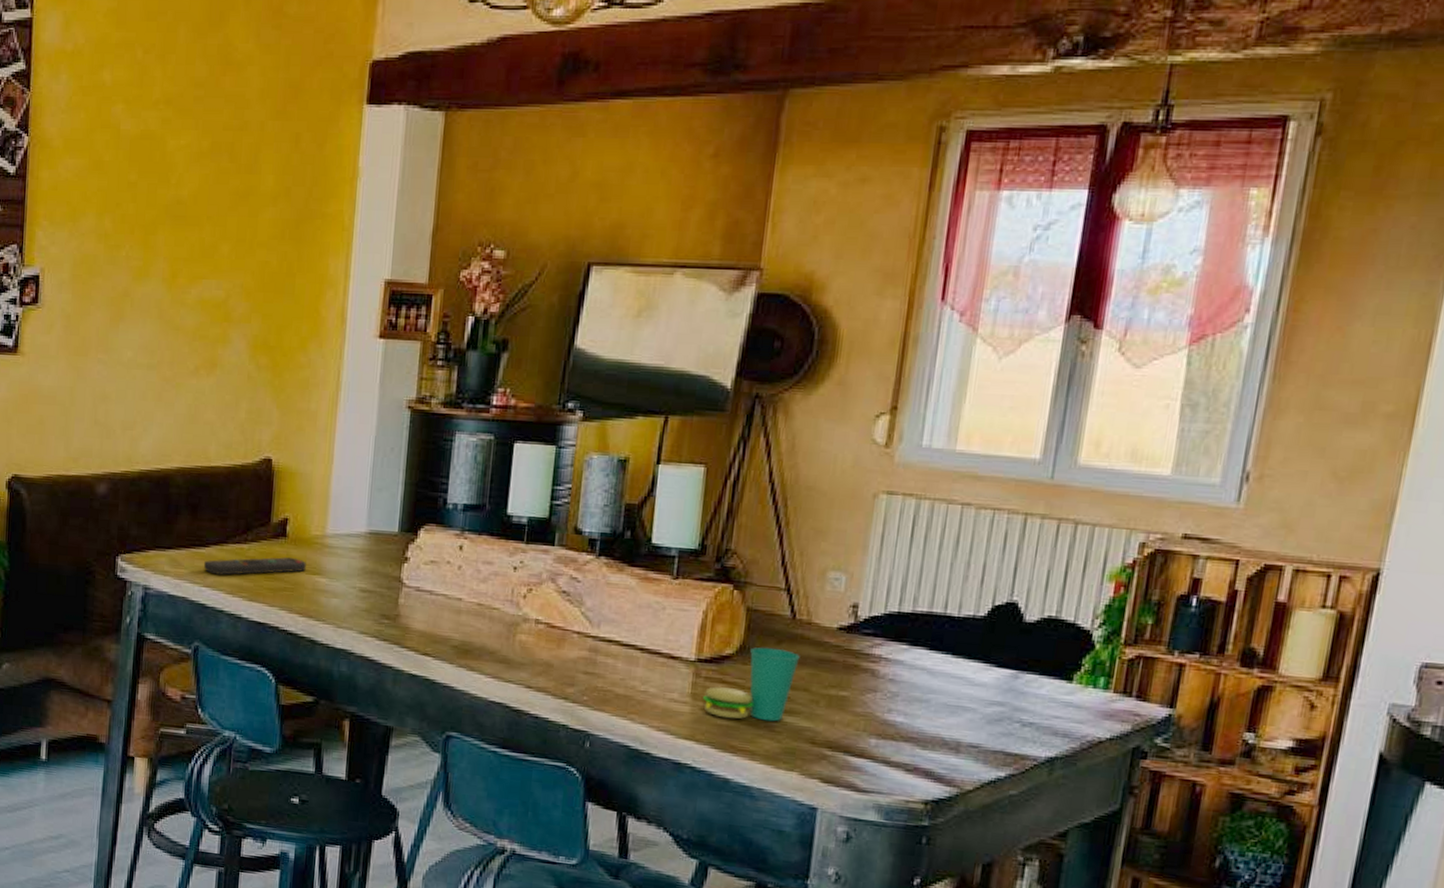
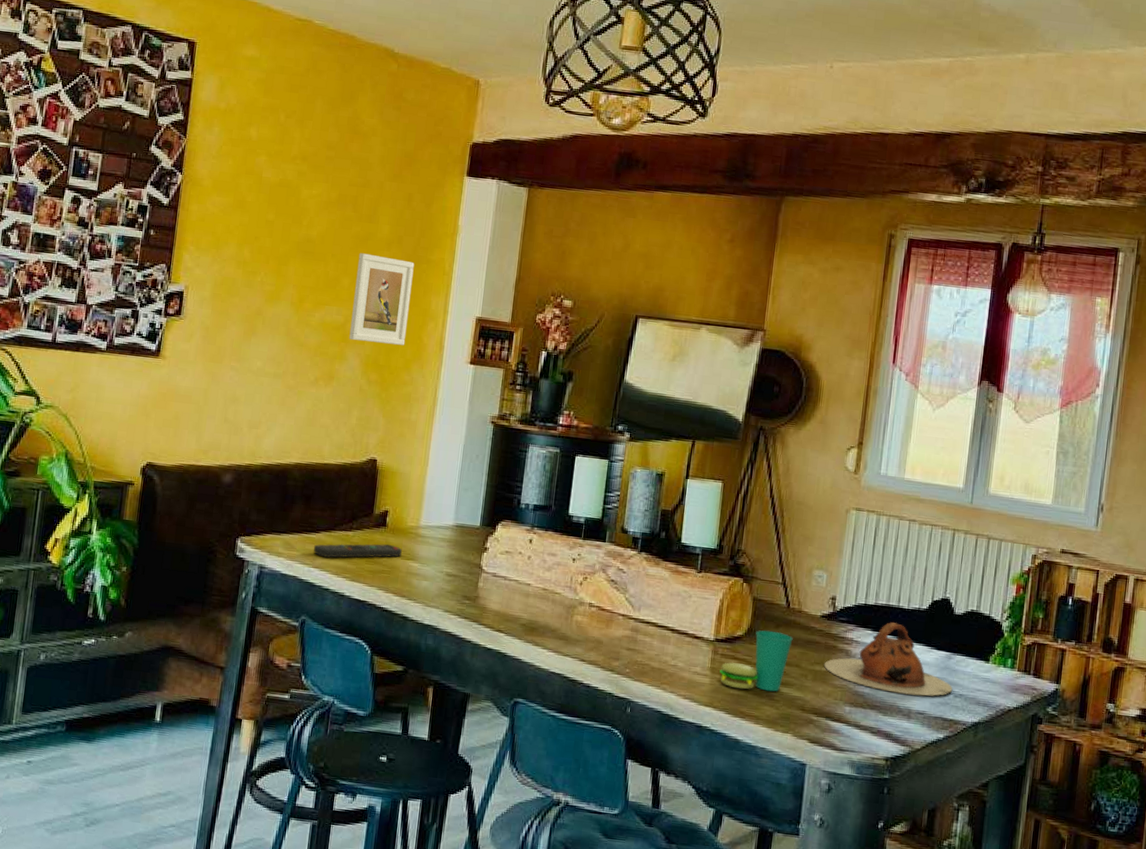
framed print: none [232,212,307,321] -> present [349,253,415,345]
teapot: none [841,633,1019,725] -> present [823,621,952,696]

